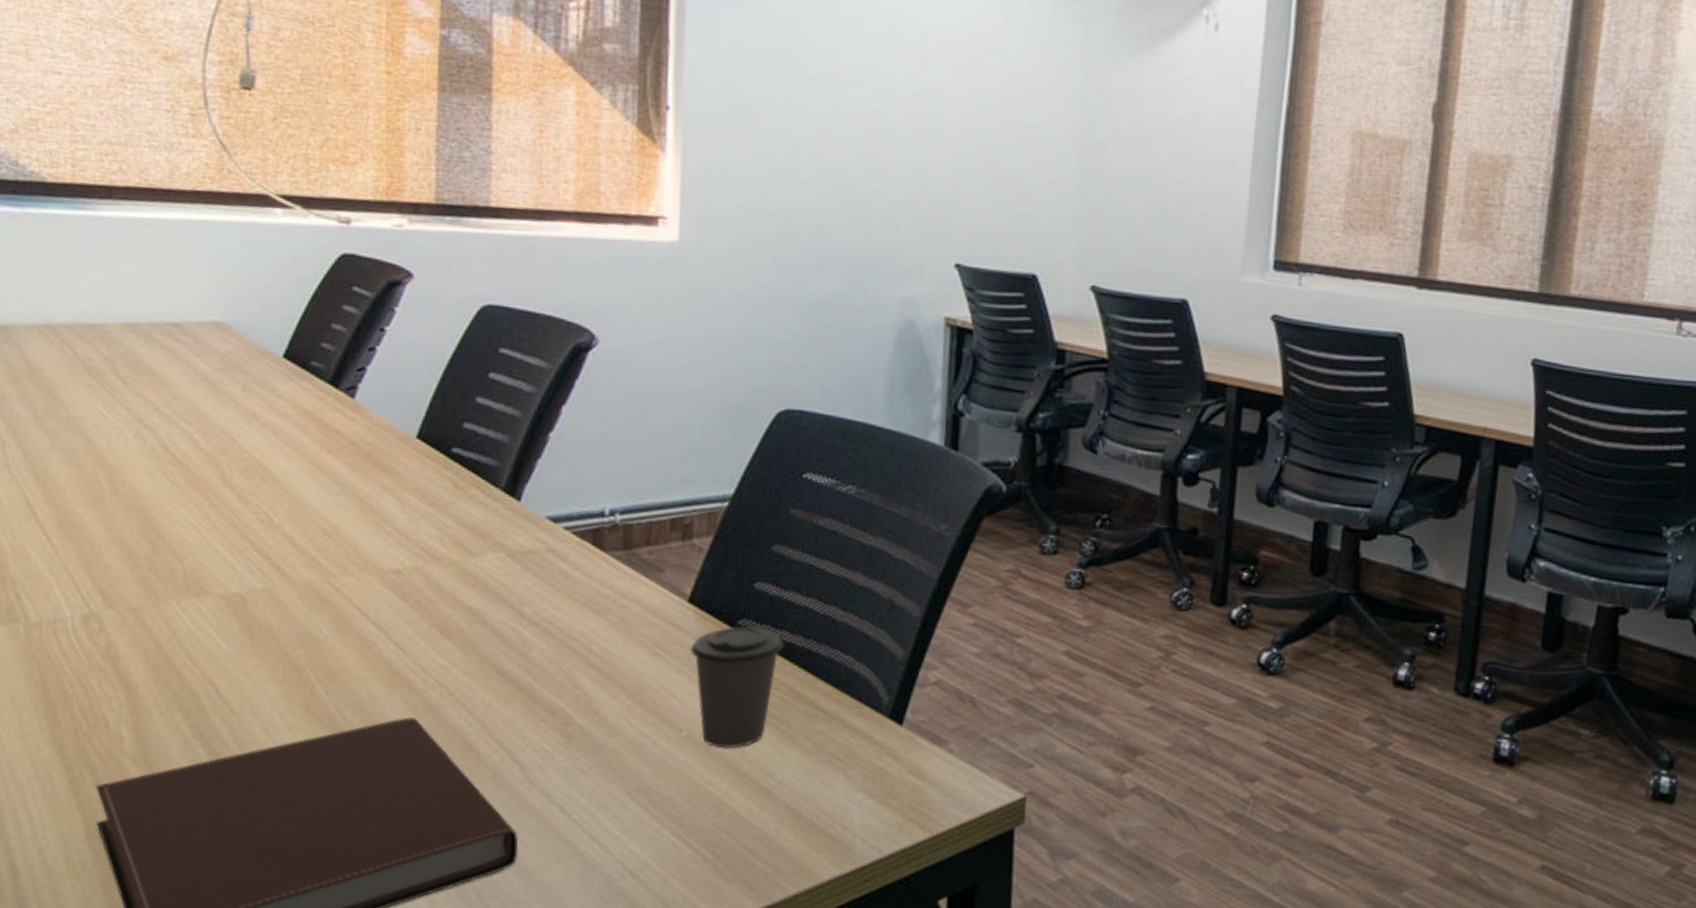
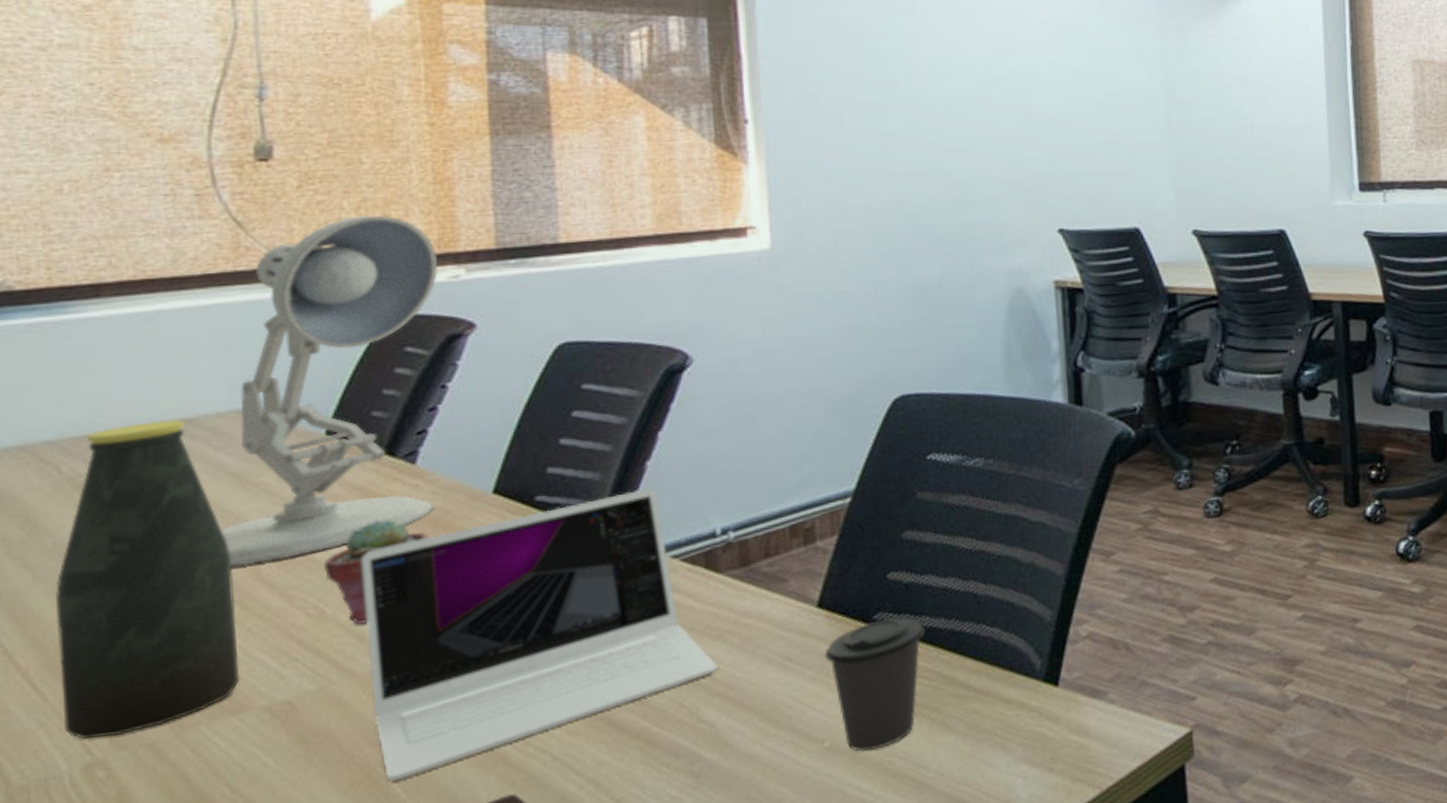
bottle: none [67,320,204,596] -> present [56,419,240,739]
desk lamp: none [195,153,386,466] -> present [220,214,439,567]
potted succulent: none [275,444,361,538] -> present [324,520,429,625]
laptop: none [305,458,595,684] -> present [361,488,717,782]

